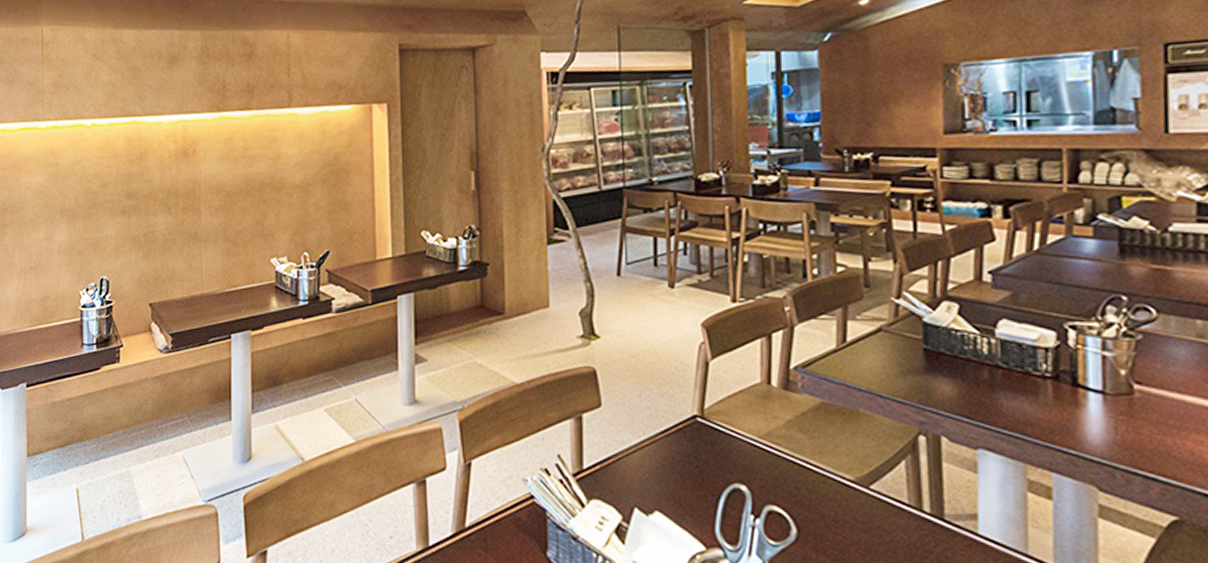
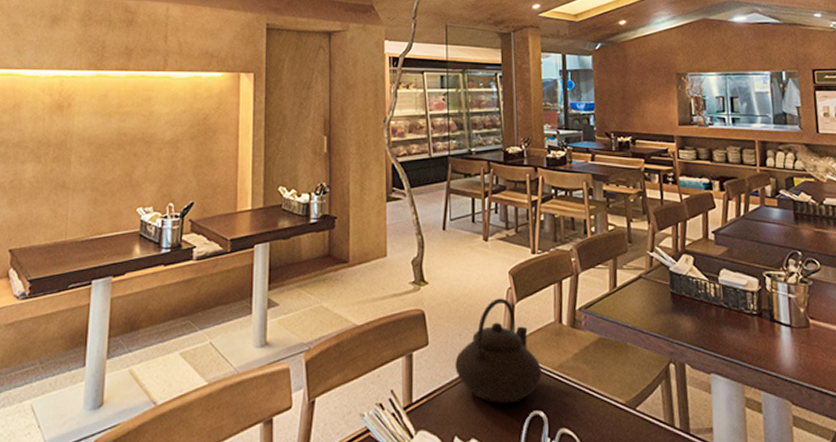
teapot: none [634,355,744,474] -> present [455,298,542,403]

